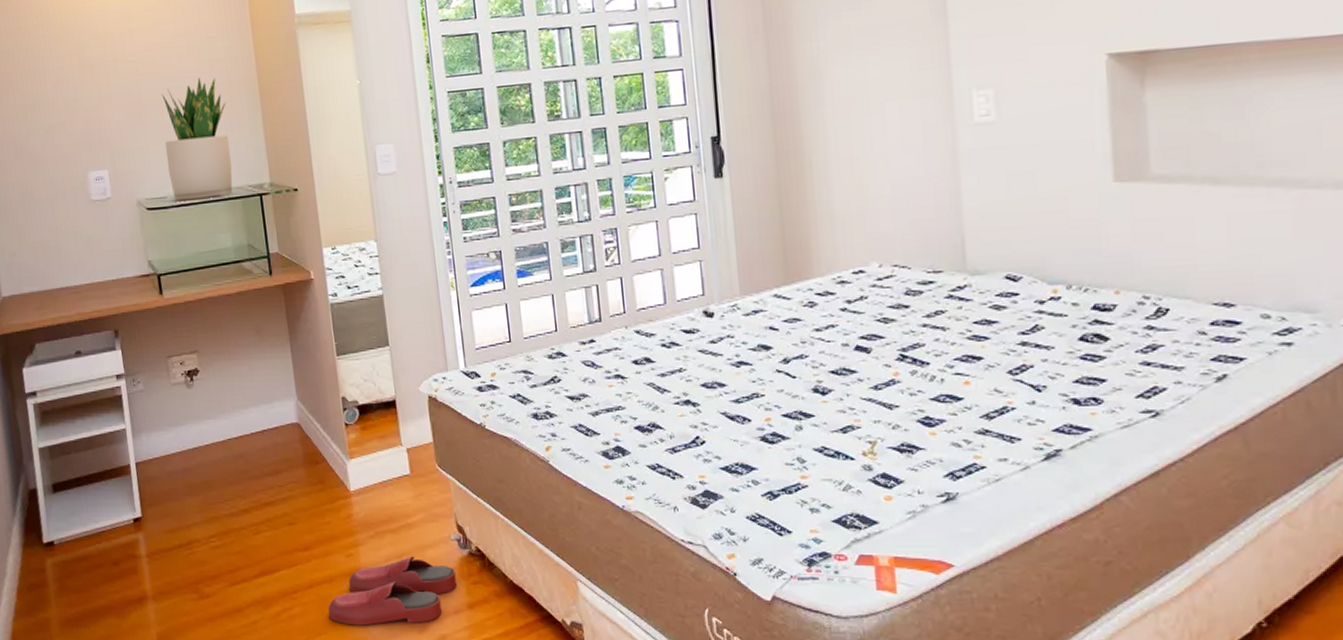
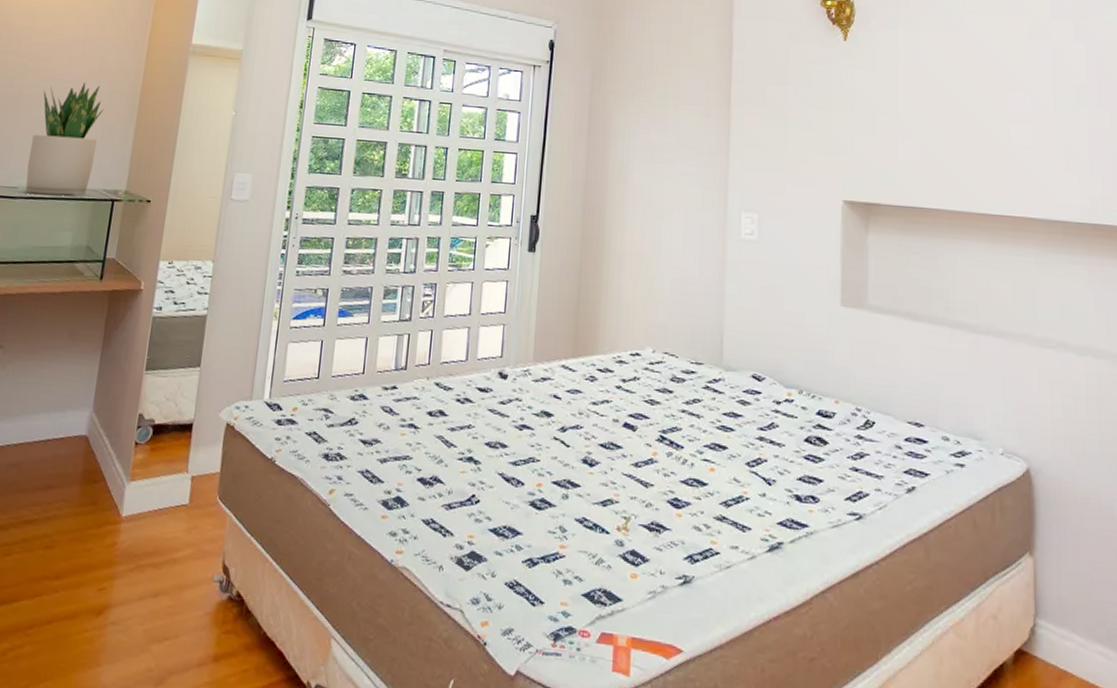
slippers: present [328,556,457,626] -> none [61,595,210,675]

